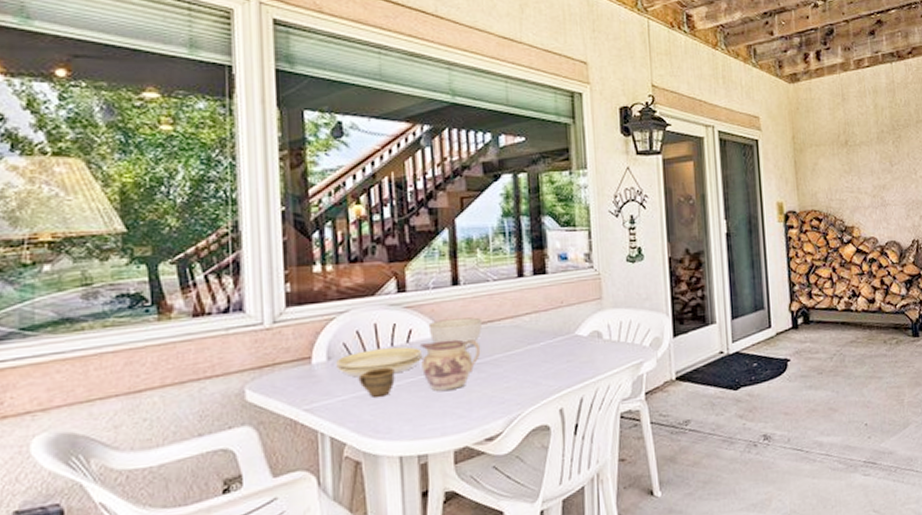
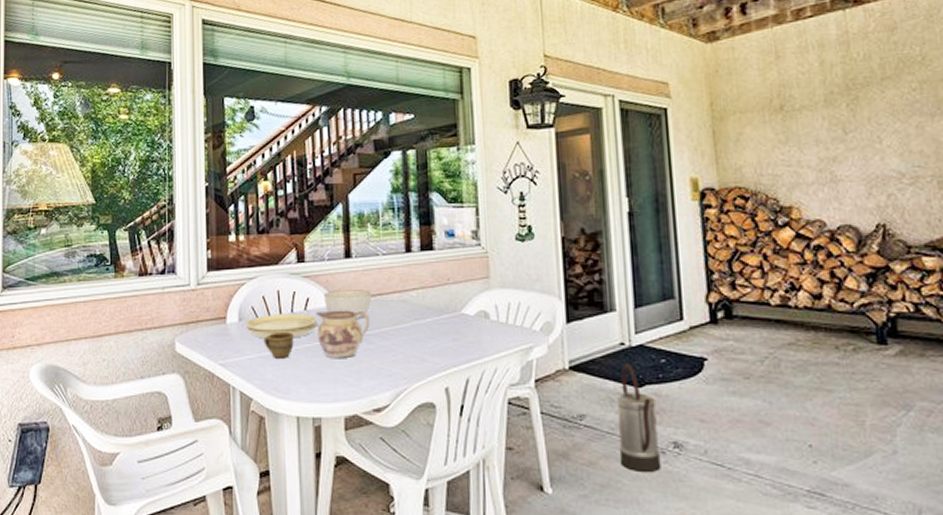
watering can: none [716,369,754,465] -> present [615,363,661,472]

